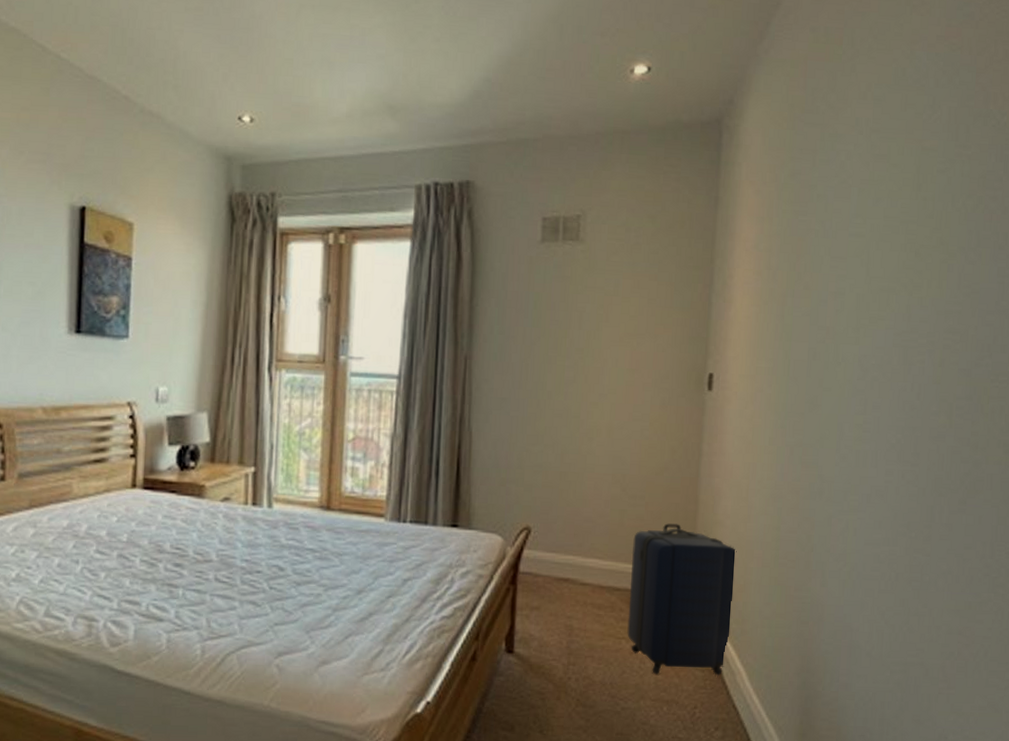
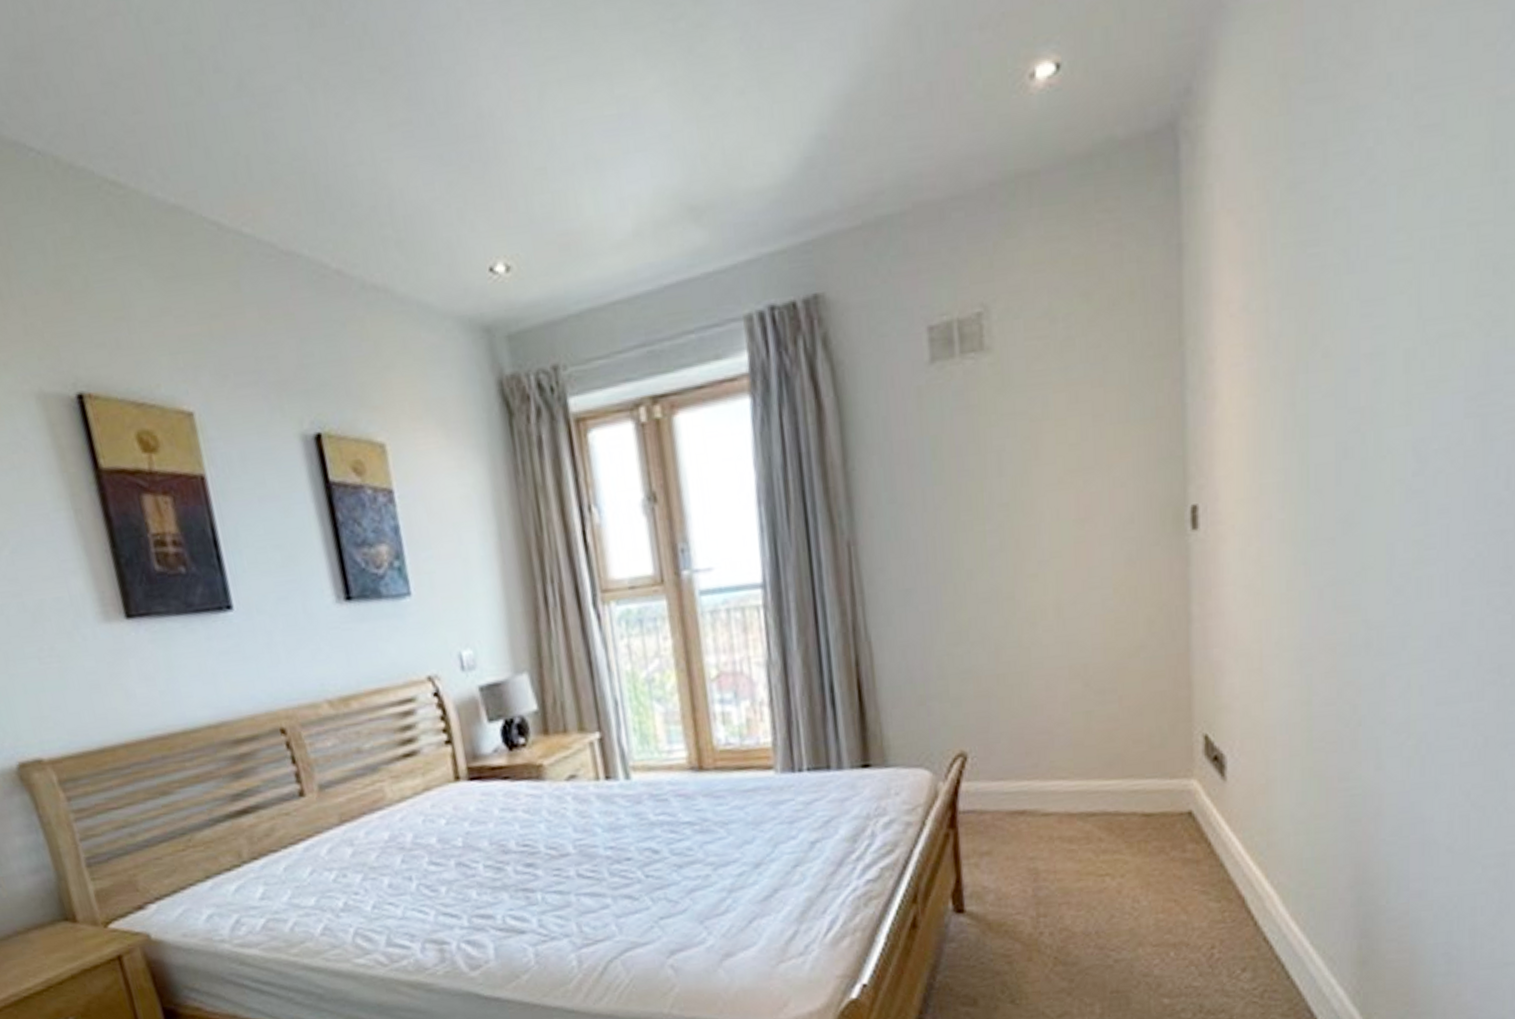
suitcase: present [627,523,737,676] -> none [1107,717,1252,914]

